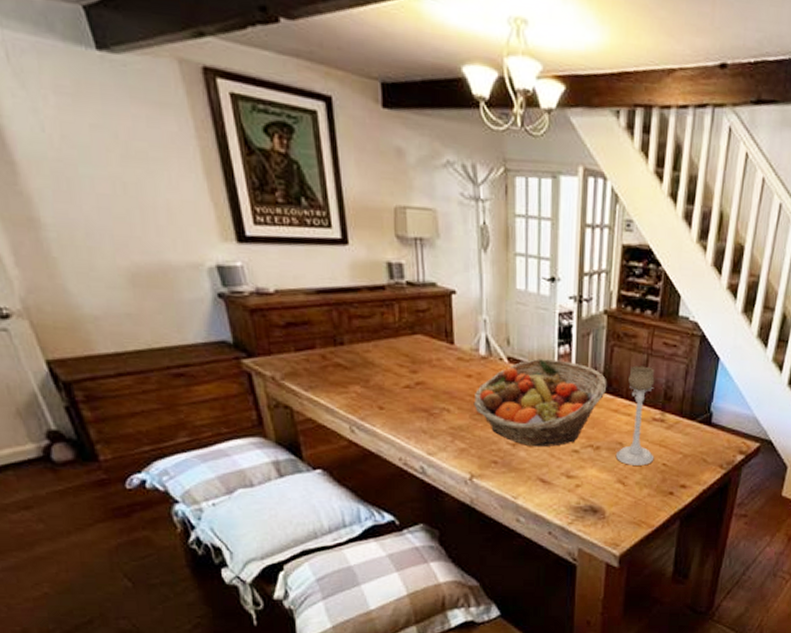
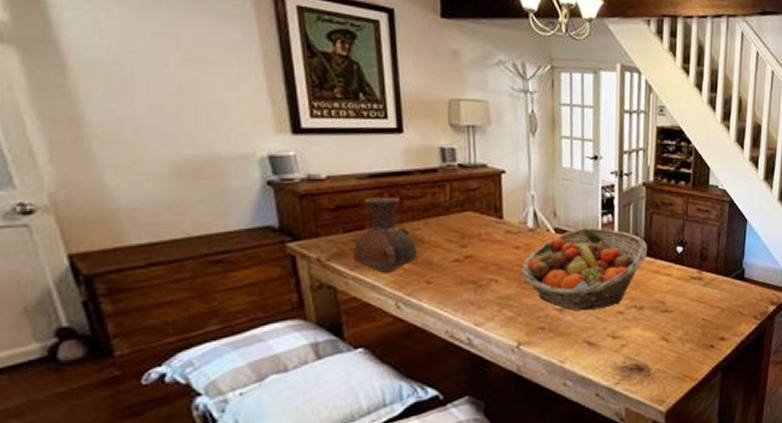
vase: none [305,315,368,396] -> present [352,198,417,273]
candle holder: present [615,366,655,466] -> none [658,230,694,322]

